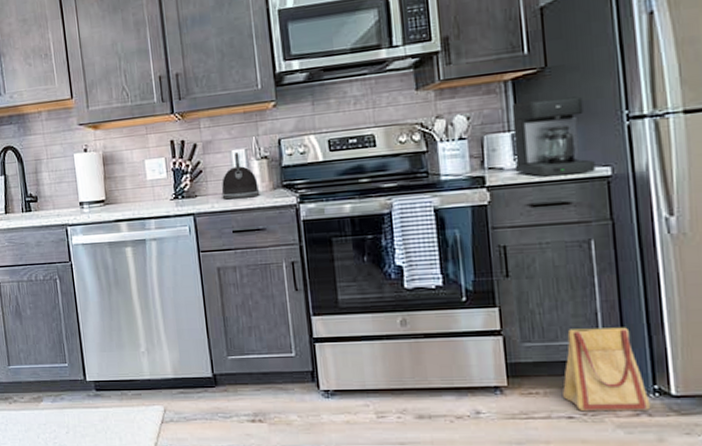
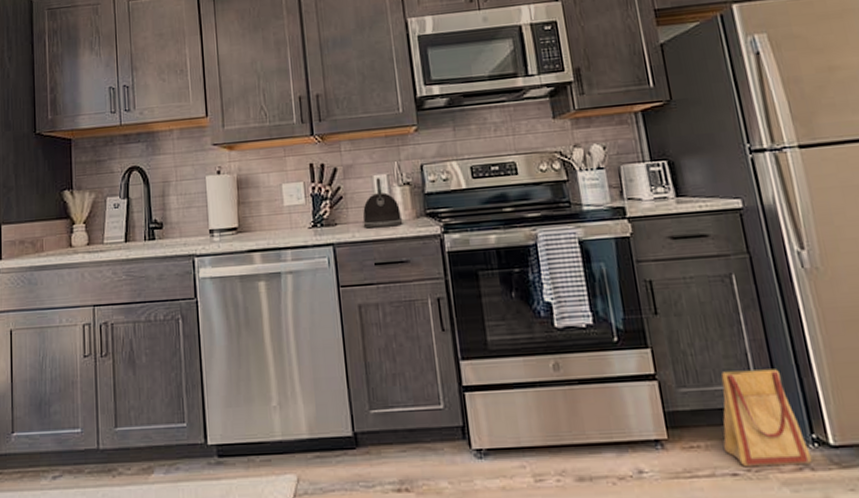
coffee maker: present [512,96,595,177] -> none [644,129,727,208]

